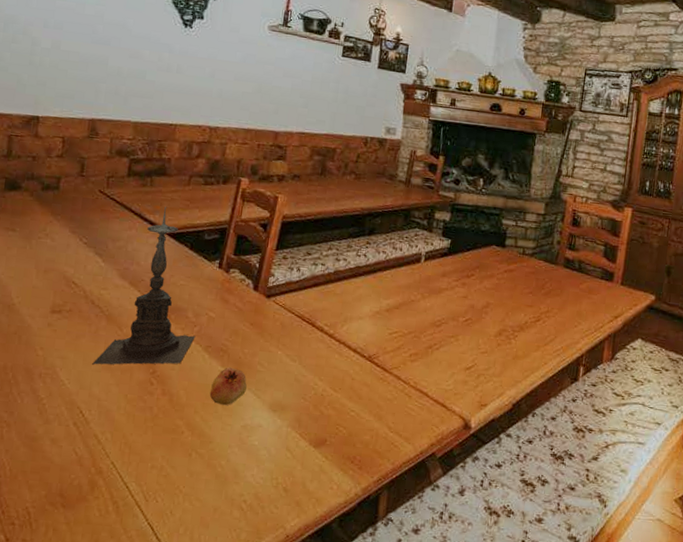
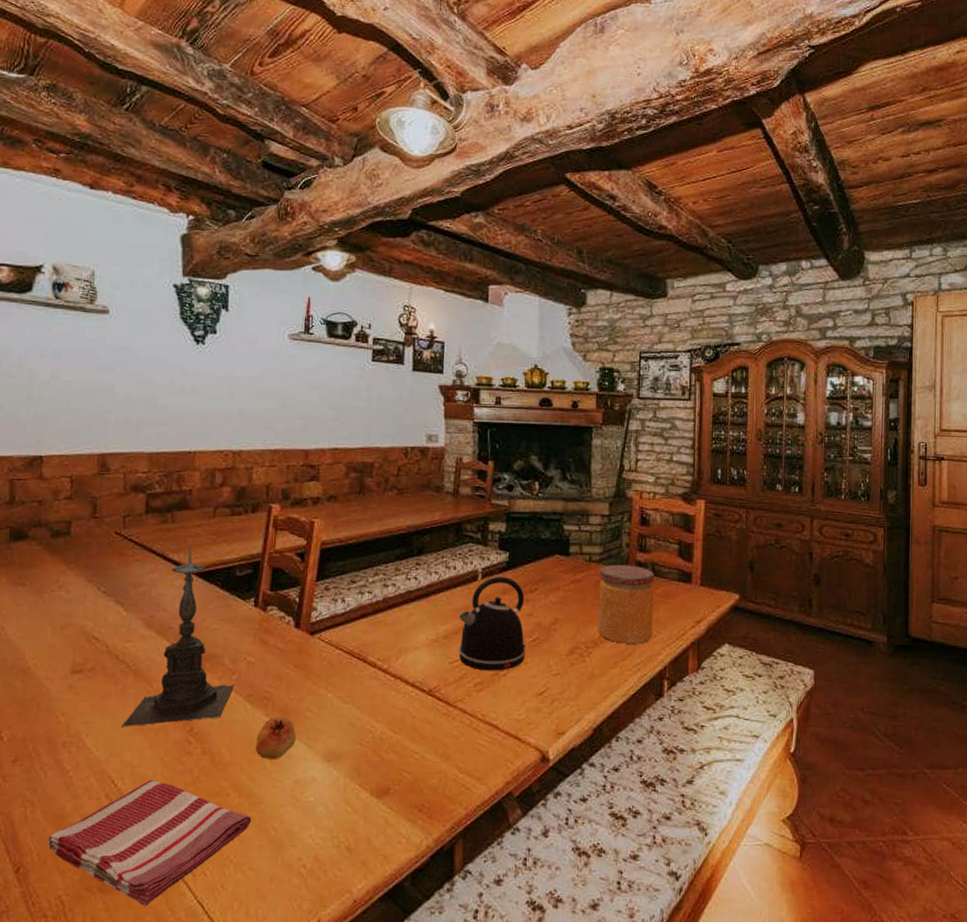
dish towel: none [19,412,202,524] -> present [47,779,252,906]
kettle: none [398,260,462,345] -> present [458,576,526,671]
jar: none [524,259,580,332] -> present [598,564,654,644]

